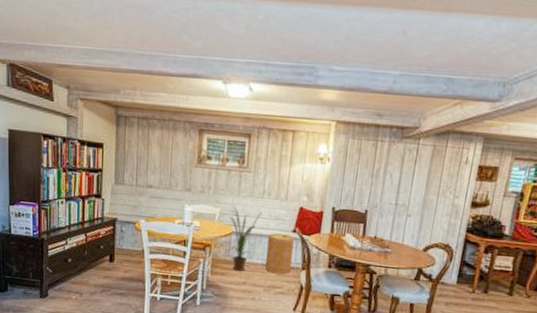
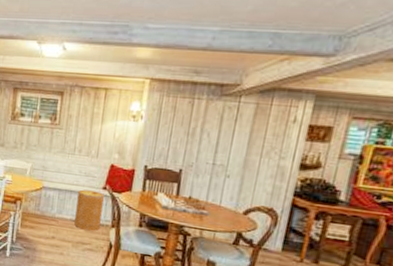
house plant: present [229,206,263,271] -> none [40,162,73,226]

